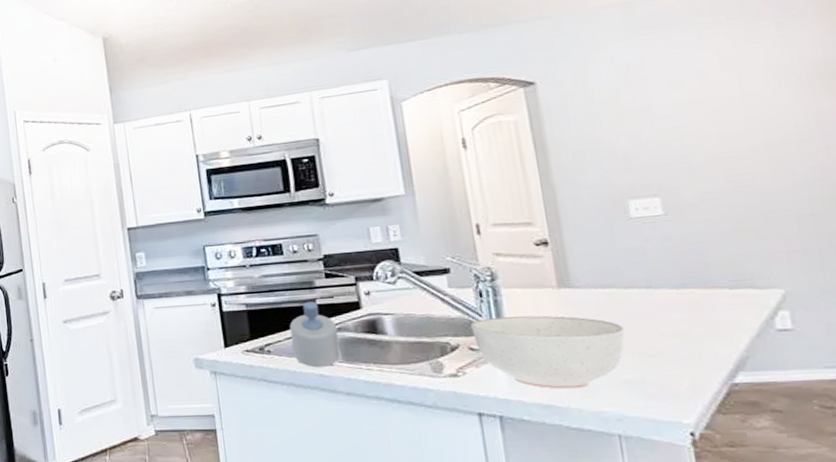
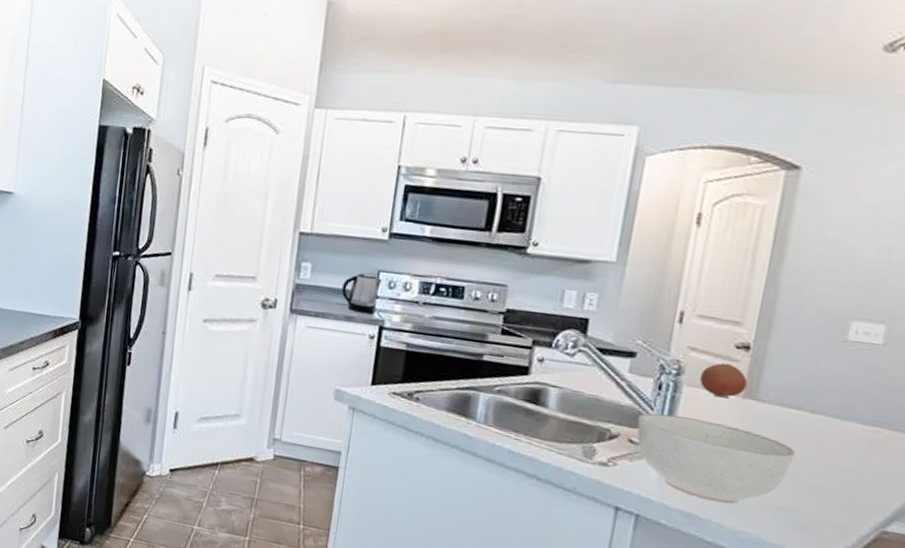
kettle: none [176,250,211,287] -> present [342,273,382,315]
soap dispenser: present [289,301,340,368] -> none [442,355,498,428]
fruit: none [512,260,558,292] -> present [699,363,748,398]

